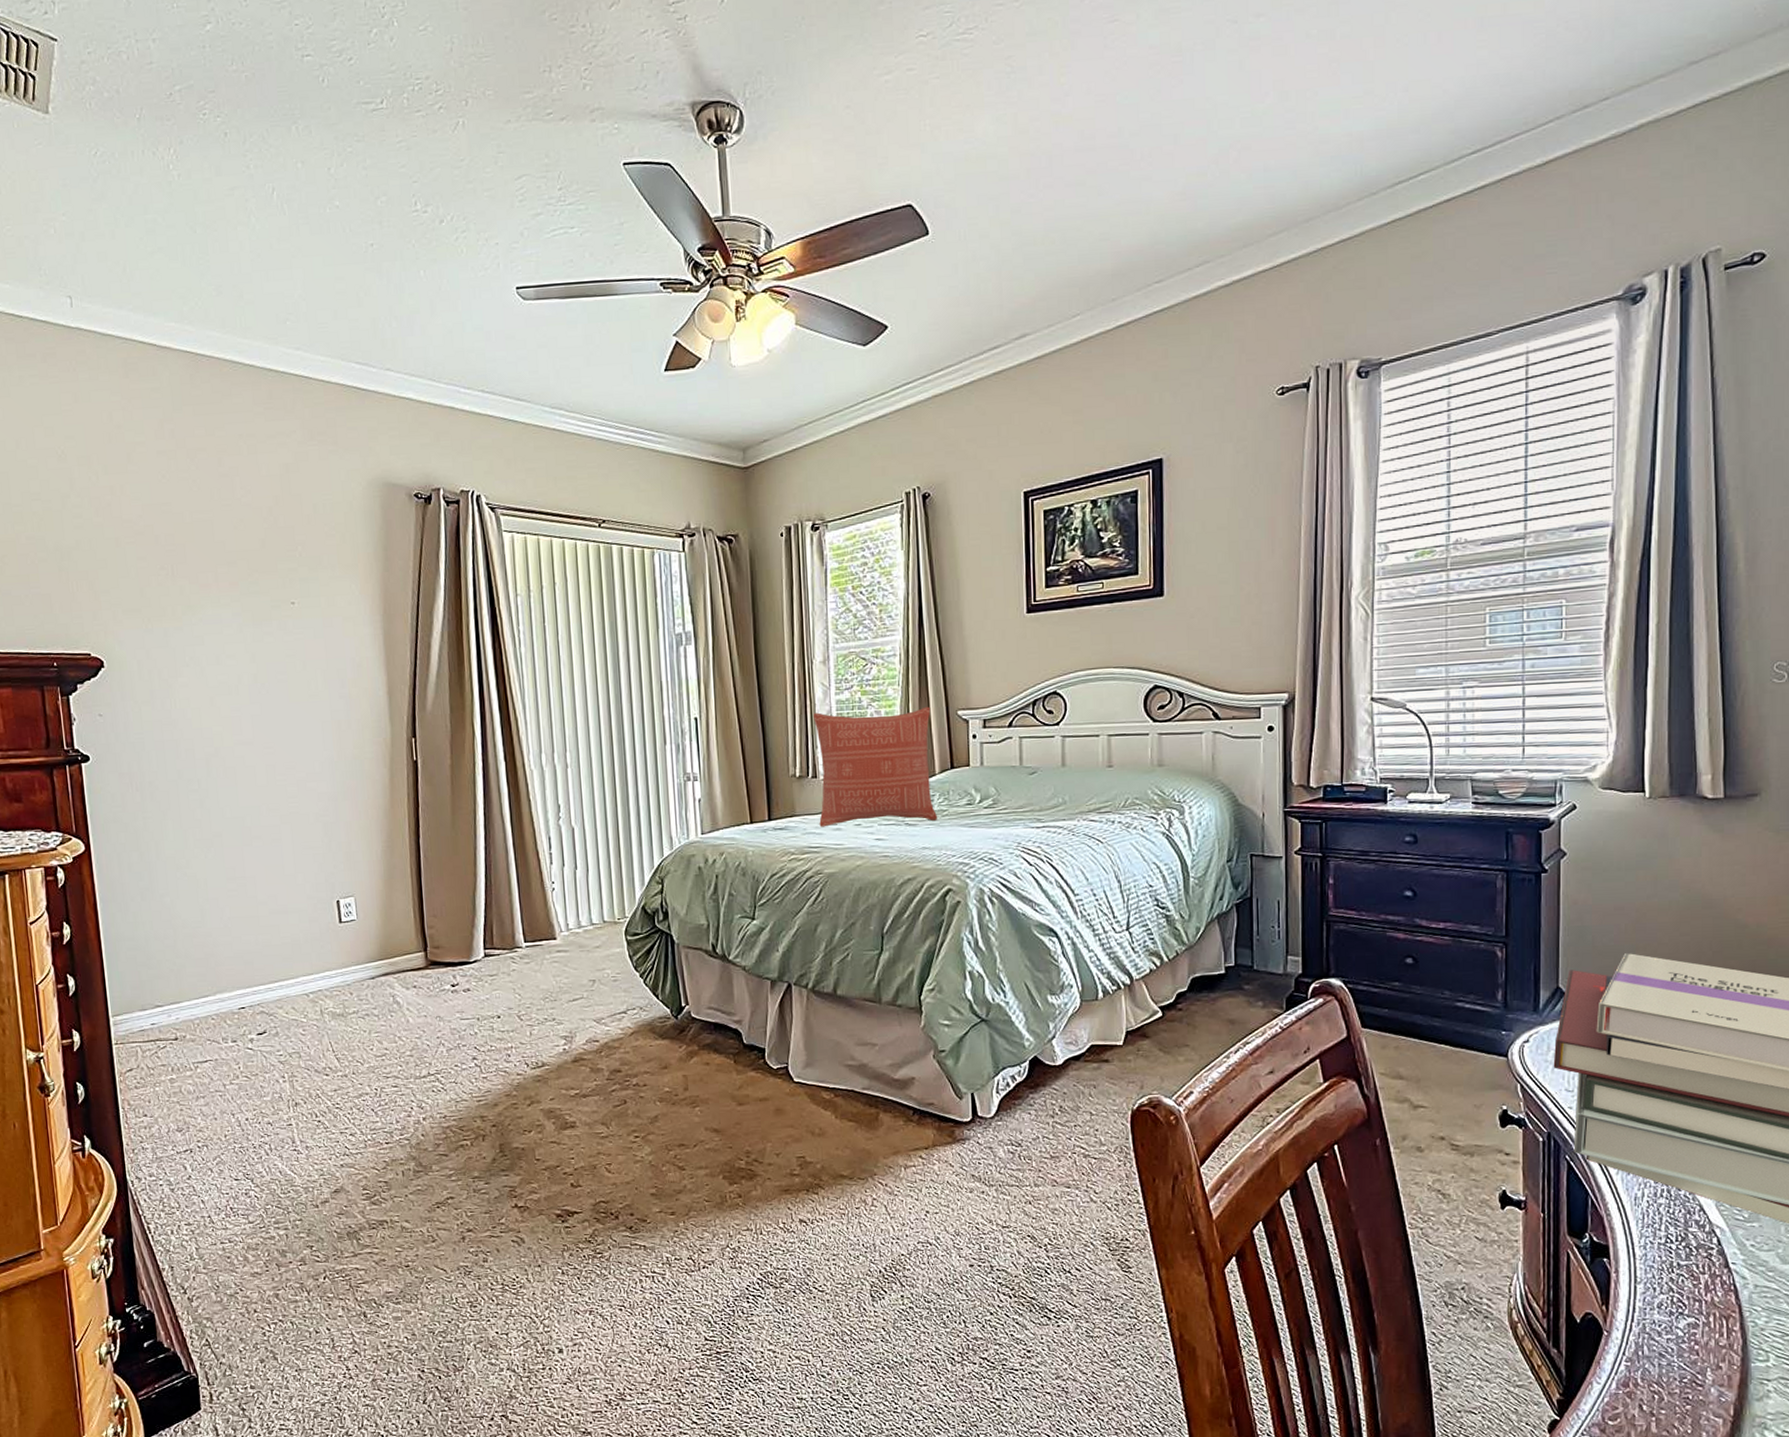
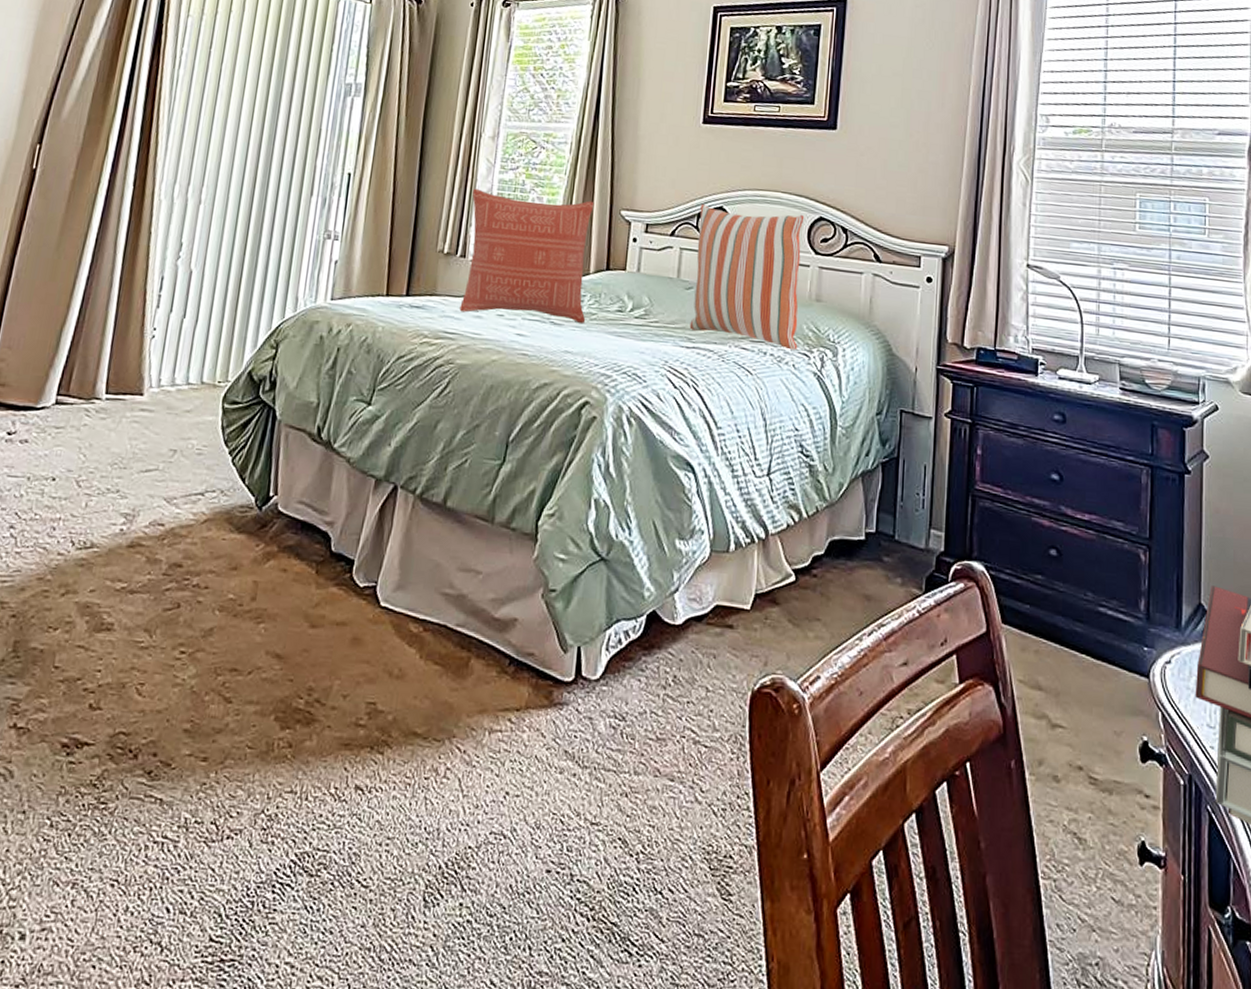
pillow: none [1034,686,1144,815] -> present [689,203,805,351]

